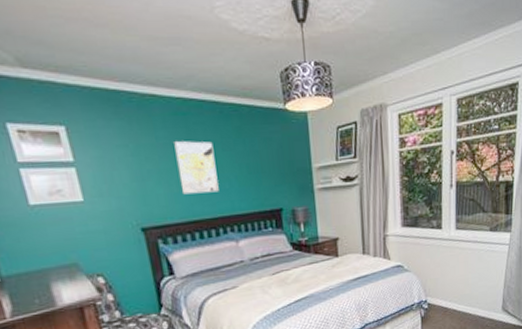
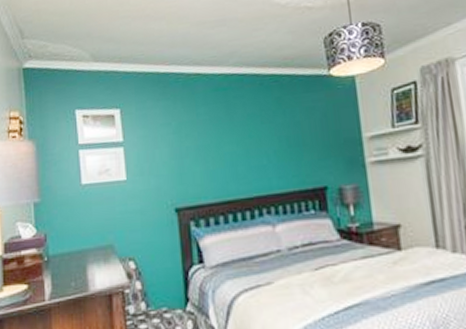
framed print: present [174,141,219,195] -> none [213,115,256,172]

